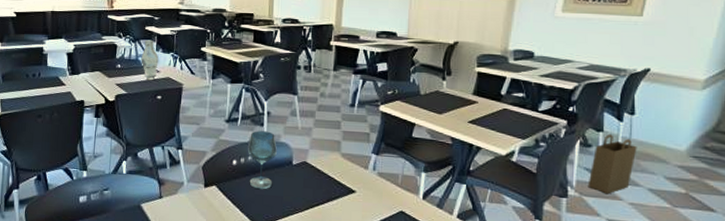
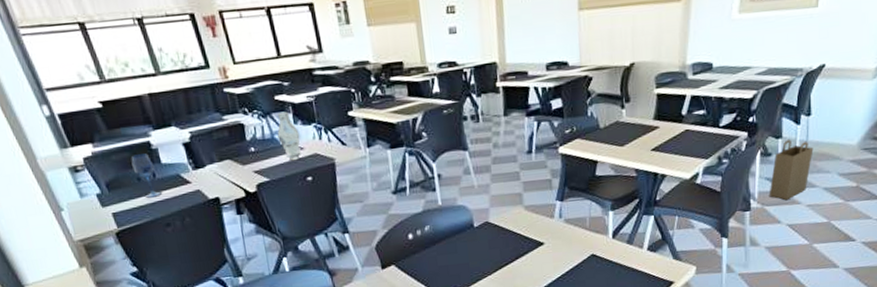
wineglass: none [25,56,42,92] -> present [131,153,162,198]
wine glass: present [247,131,277,190] -> none [421,196,456,260]

